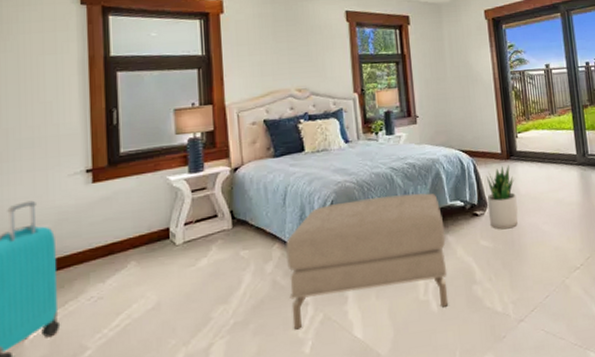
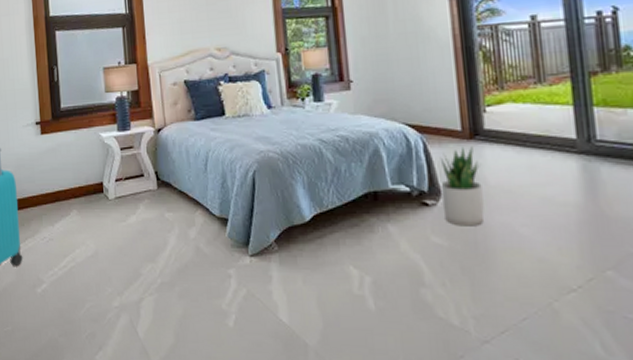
ottoman: present [286,193,449,330] -> none [208,171,389,307]

